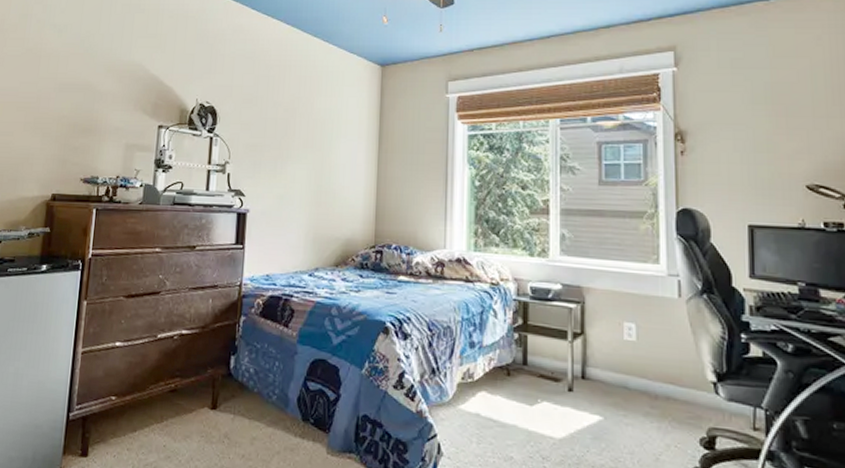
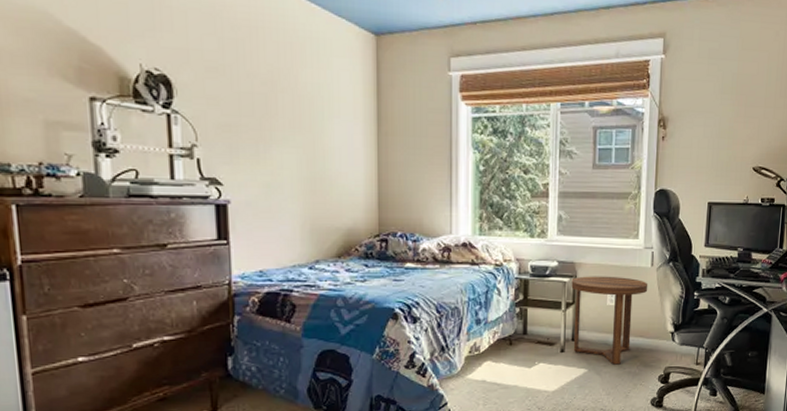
side table: none [578,303,677,416] -> present [571,276,648,365]

